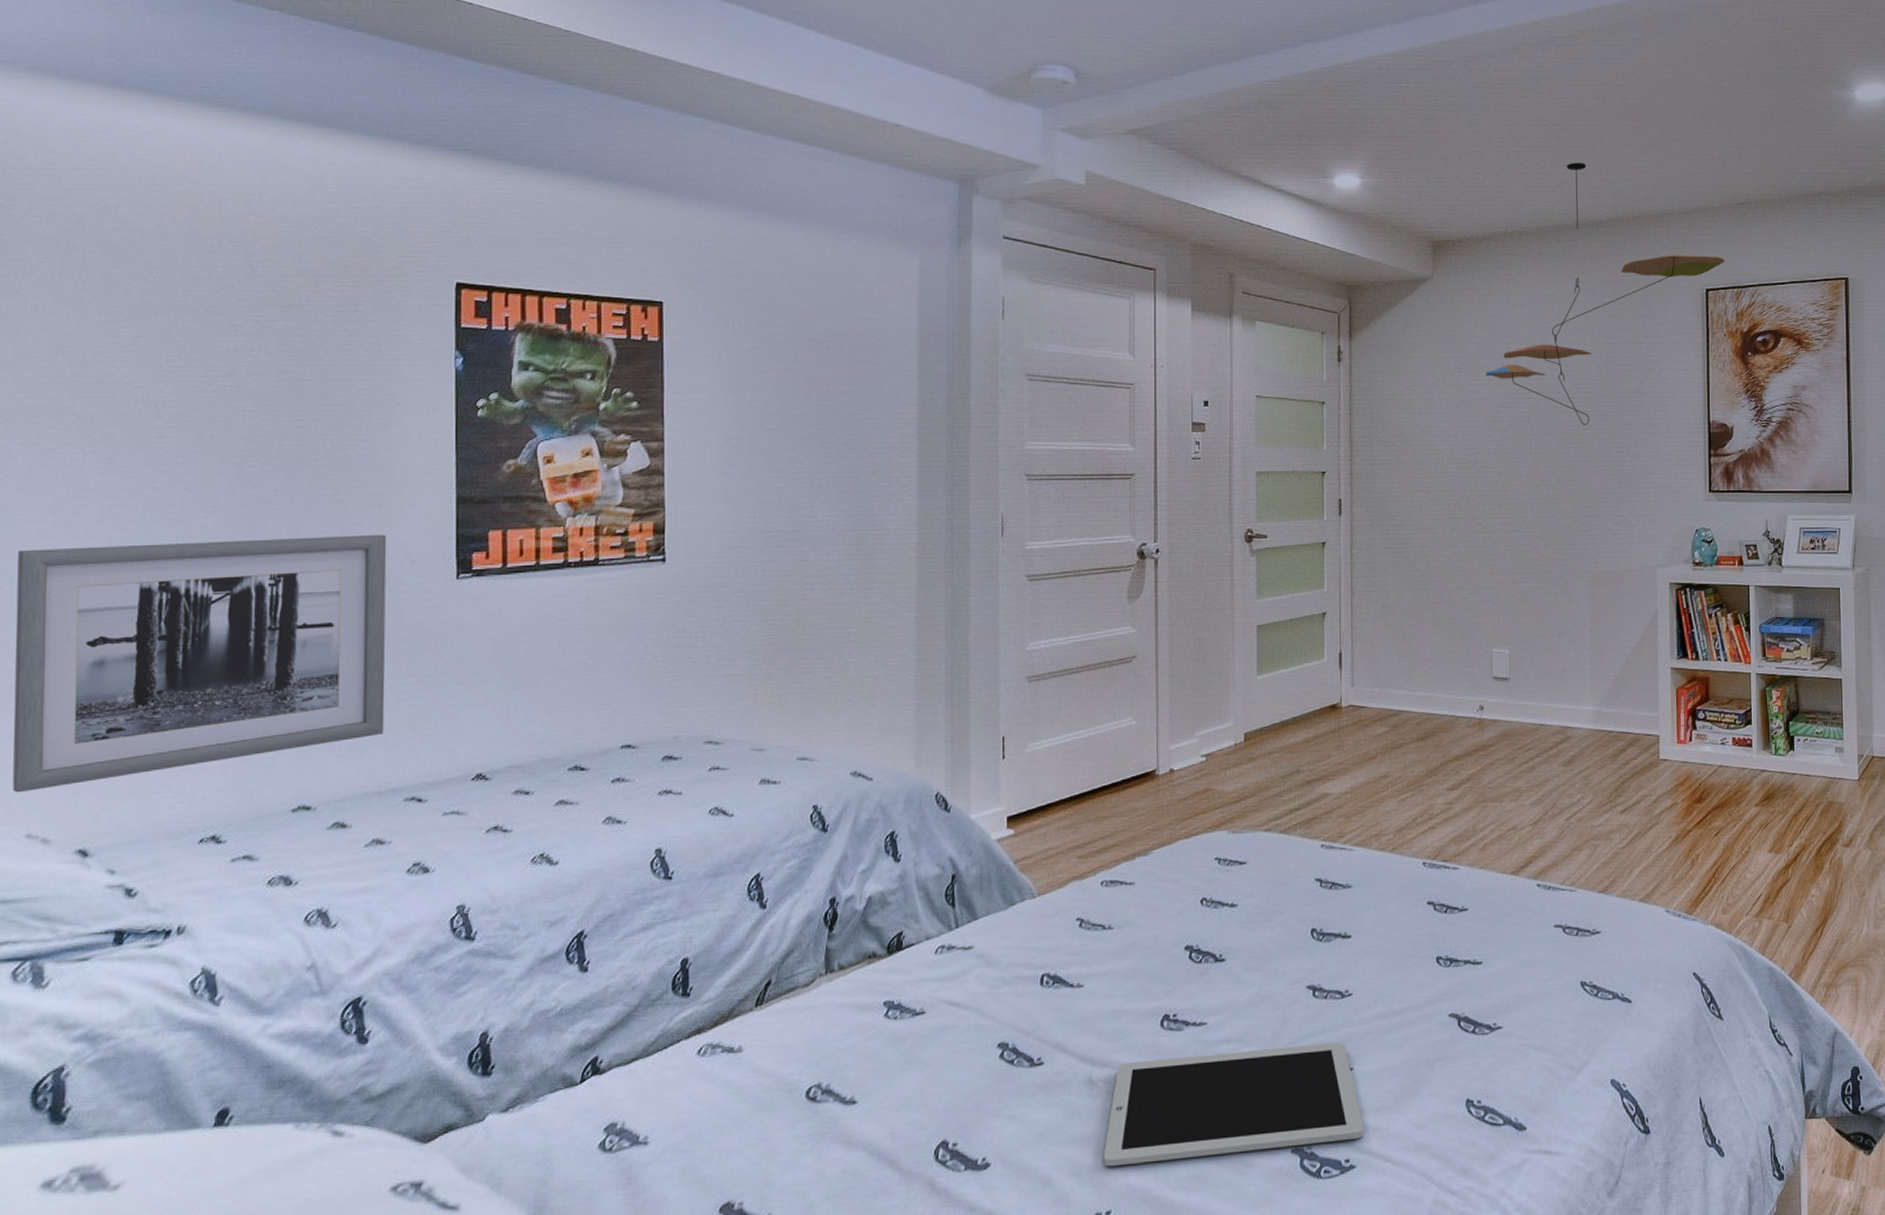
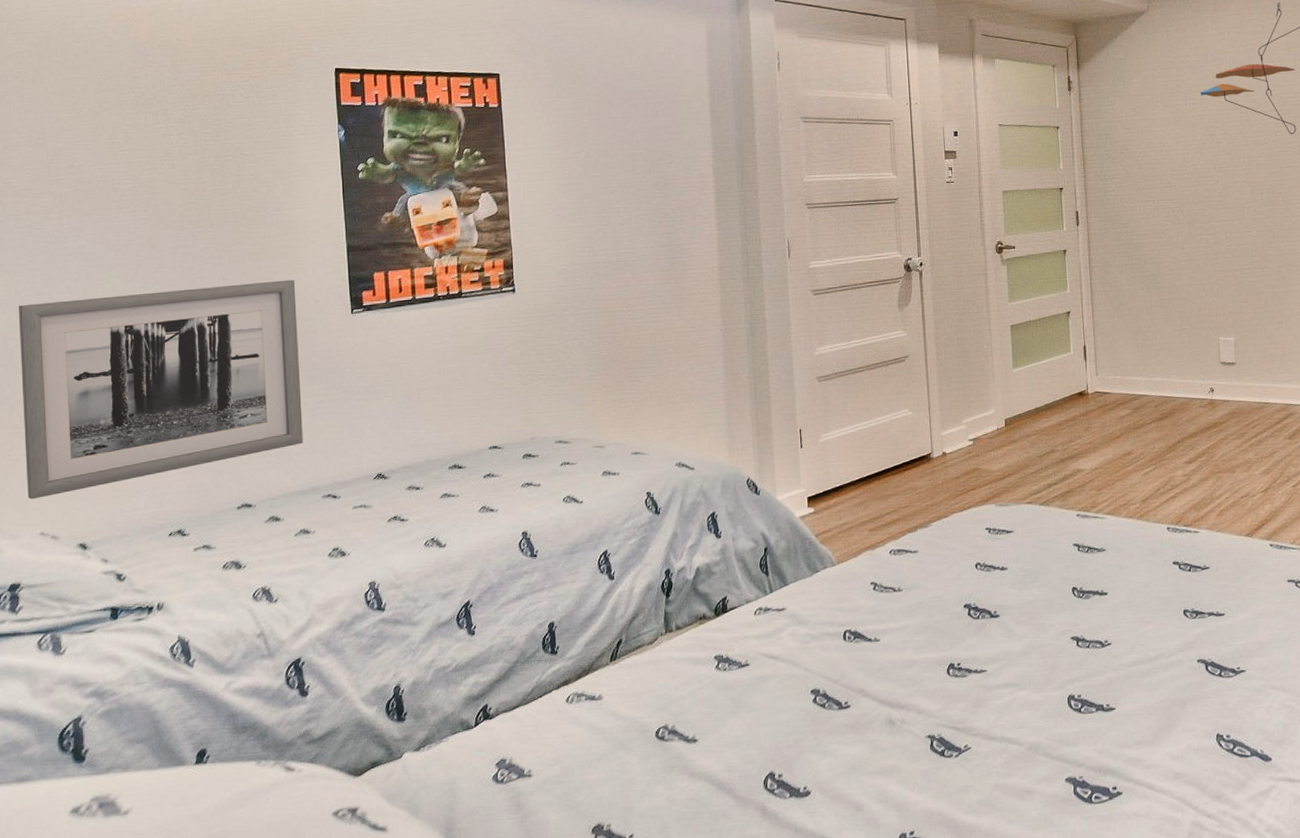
tablet: present [1103,1041,1363,1167] -> none [905,685,1127,794]

